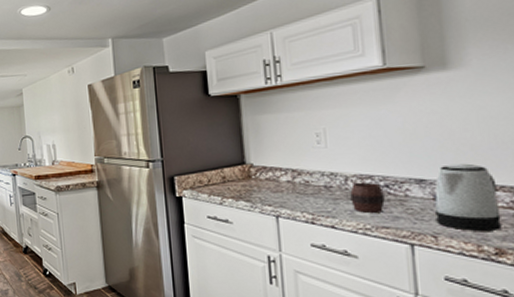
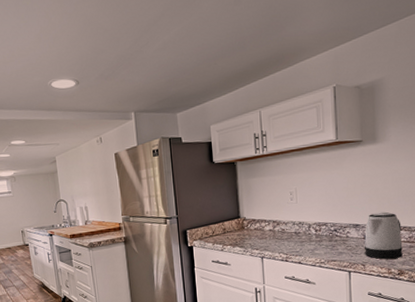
cup: present [350,182,385,213] -> none [312,228,334,251]

